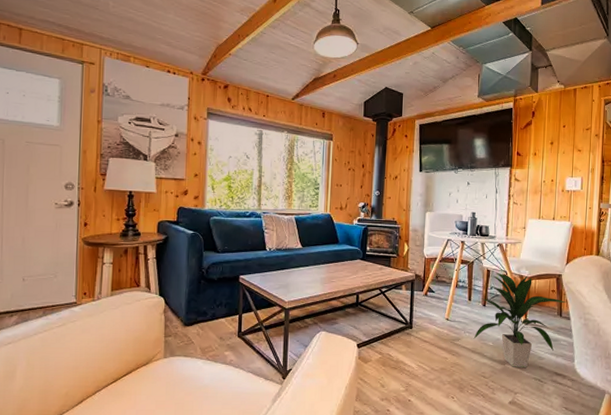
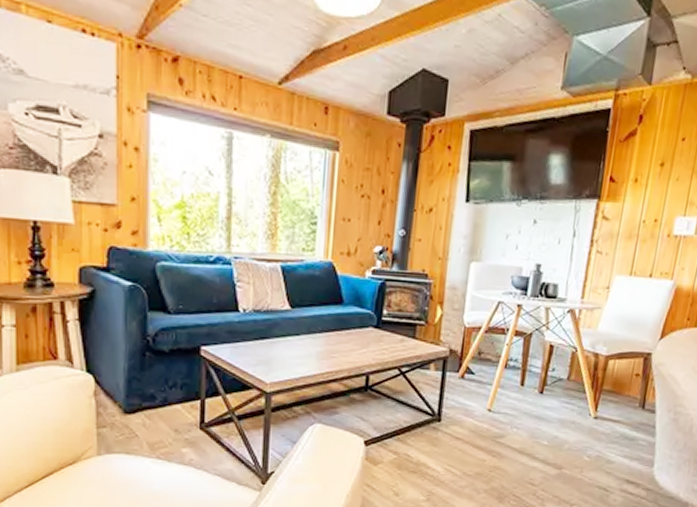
indoor plant: present [473,272,567,367] -> none [522,348,654,473]

